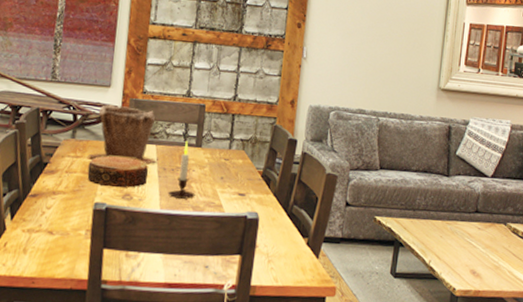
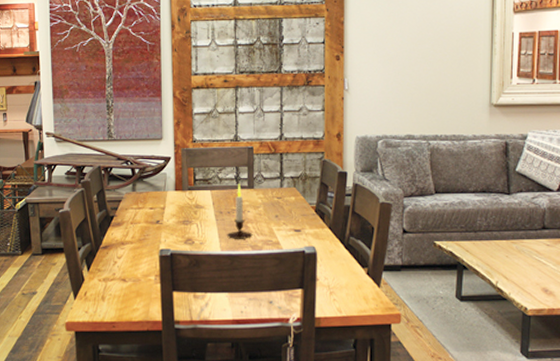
bowl: present [87,156,148,188] -> none [150,204,205,234]
plant pot: present [88,104,157,164] -> none [149,155,213,209]

